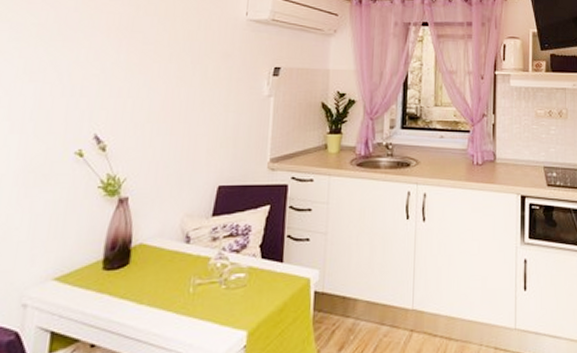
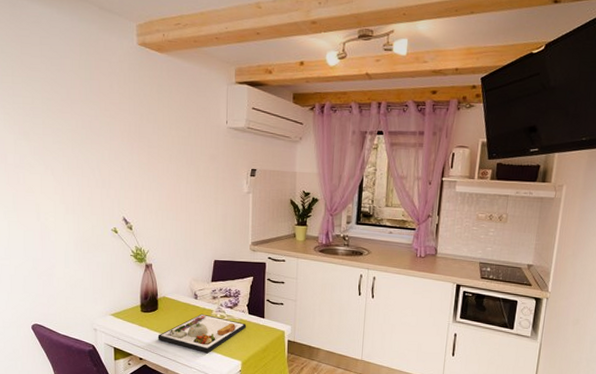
dinner plate: none [123,264,257,326] -> present [157,314,246,354]

